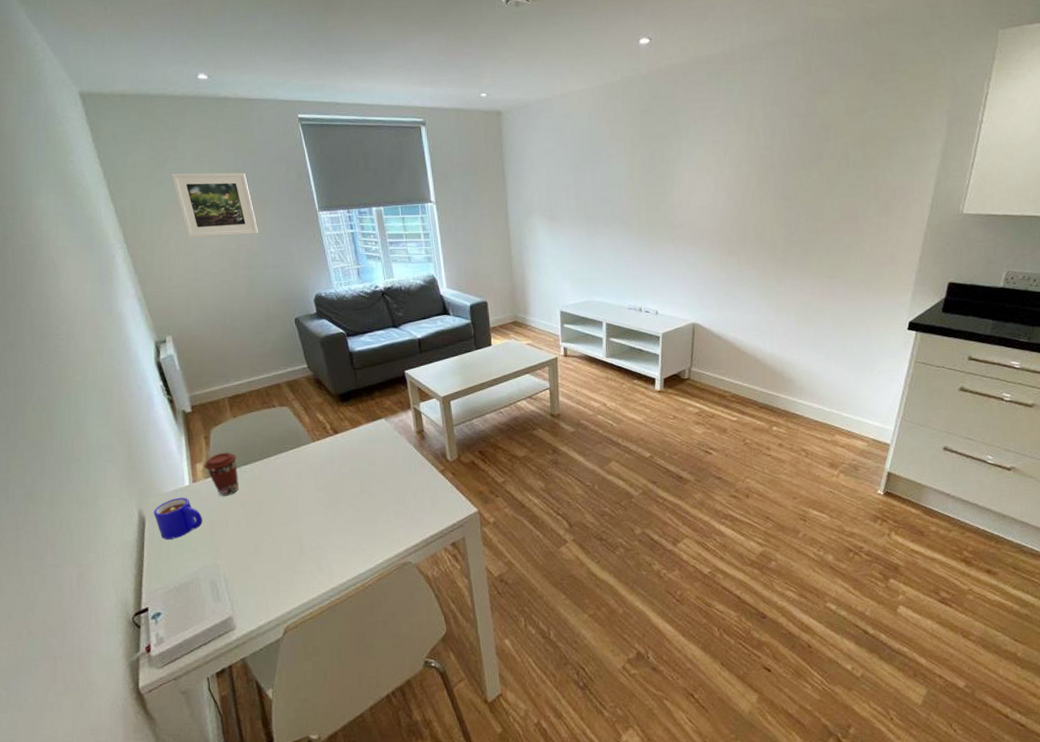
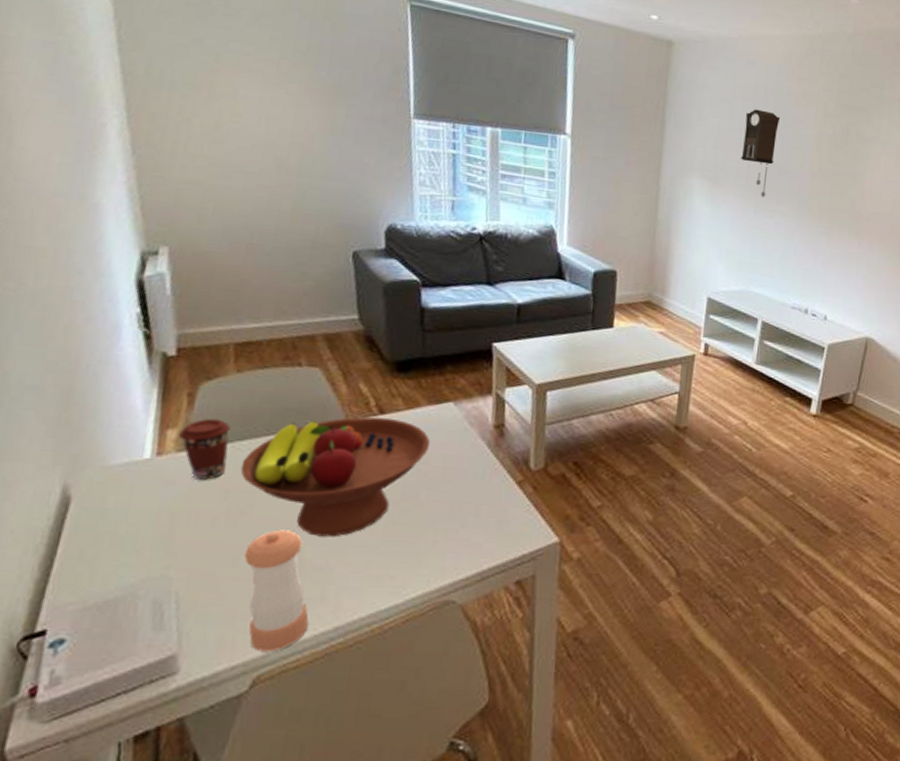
mug: present [153,497,203,539] -> none [85,473,161,533]
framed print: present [171,172,258,239] -> none [213,31,325,132]
fruit bowl: none [248,436,374,526] -> present [240,416,431,537]
pepper shaker: none [262,524,313,610] -> present [244,529,309,652]
pendulum clock: none [568,153,597,224] -> present [741,109,781,197]

